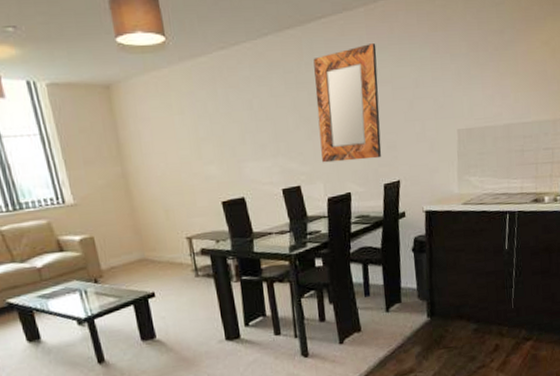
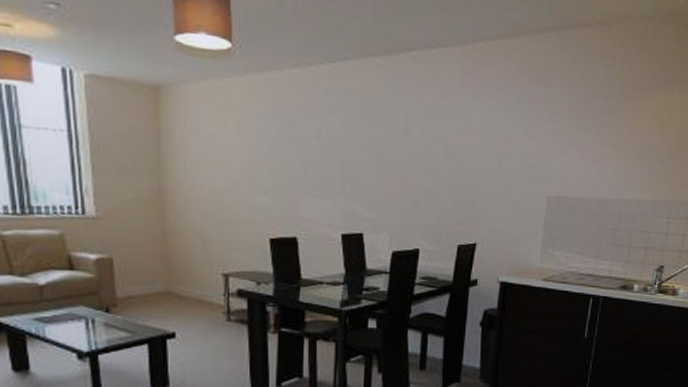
home mirror: present [313,43,382,163] -> none [392,87,469,215]

